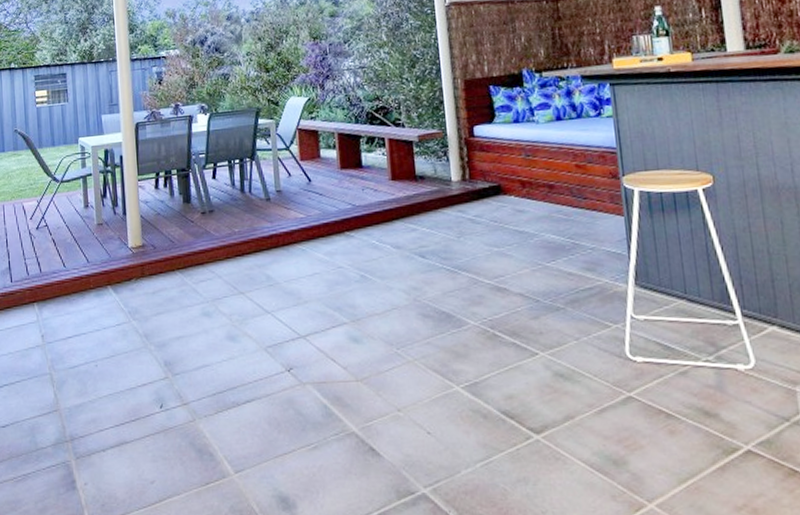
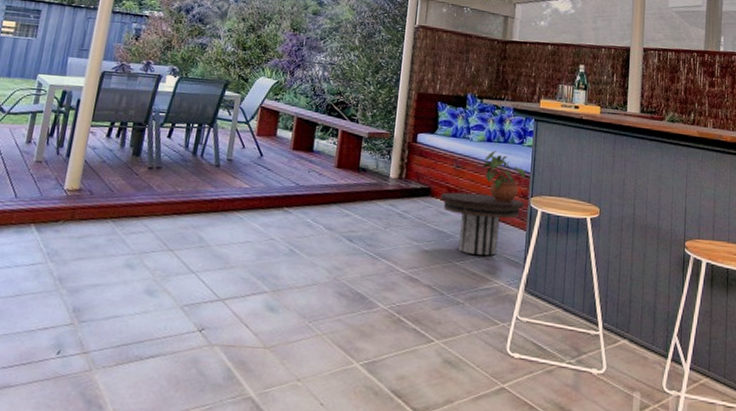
side table: none [513,181,616,252] -> present [440,192,524,256]
potted plant: none [556,129,612,189] -> present [482,150,527,204]

